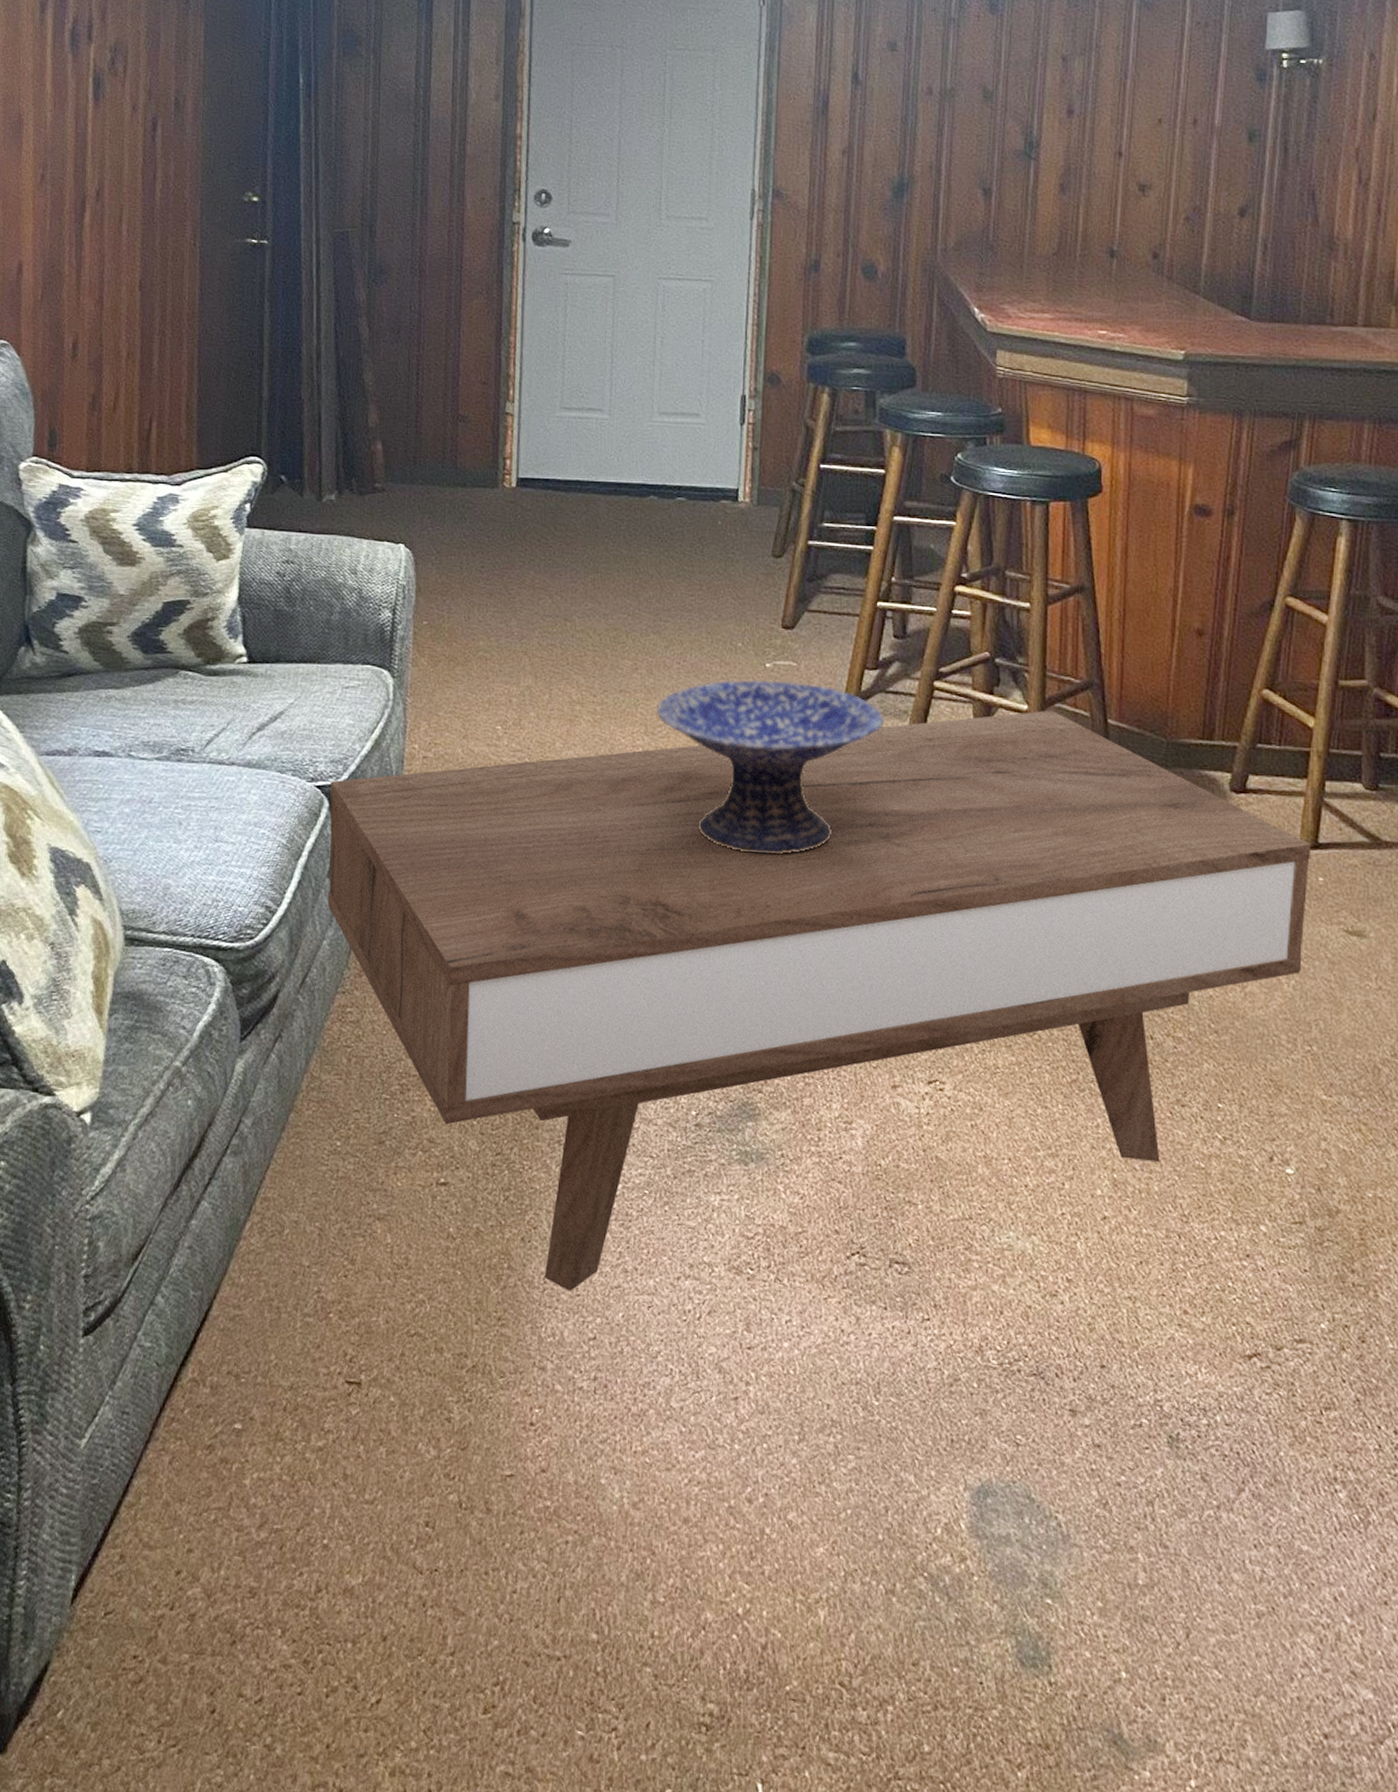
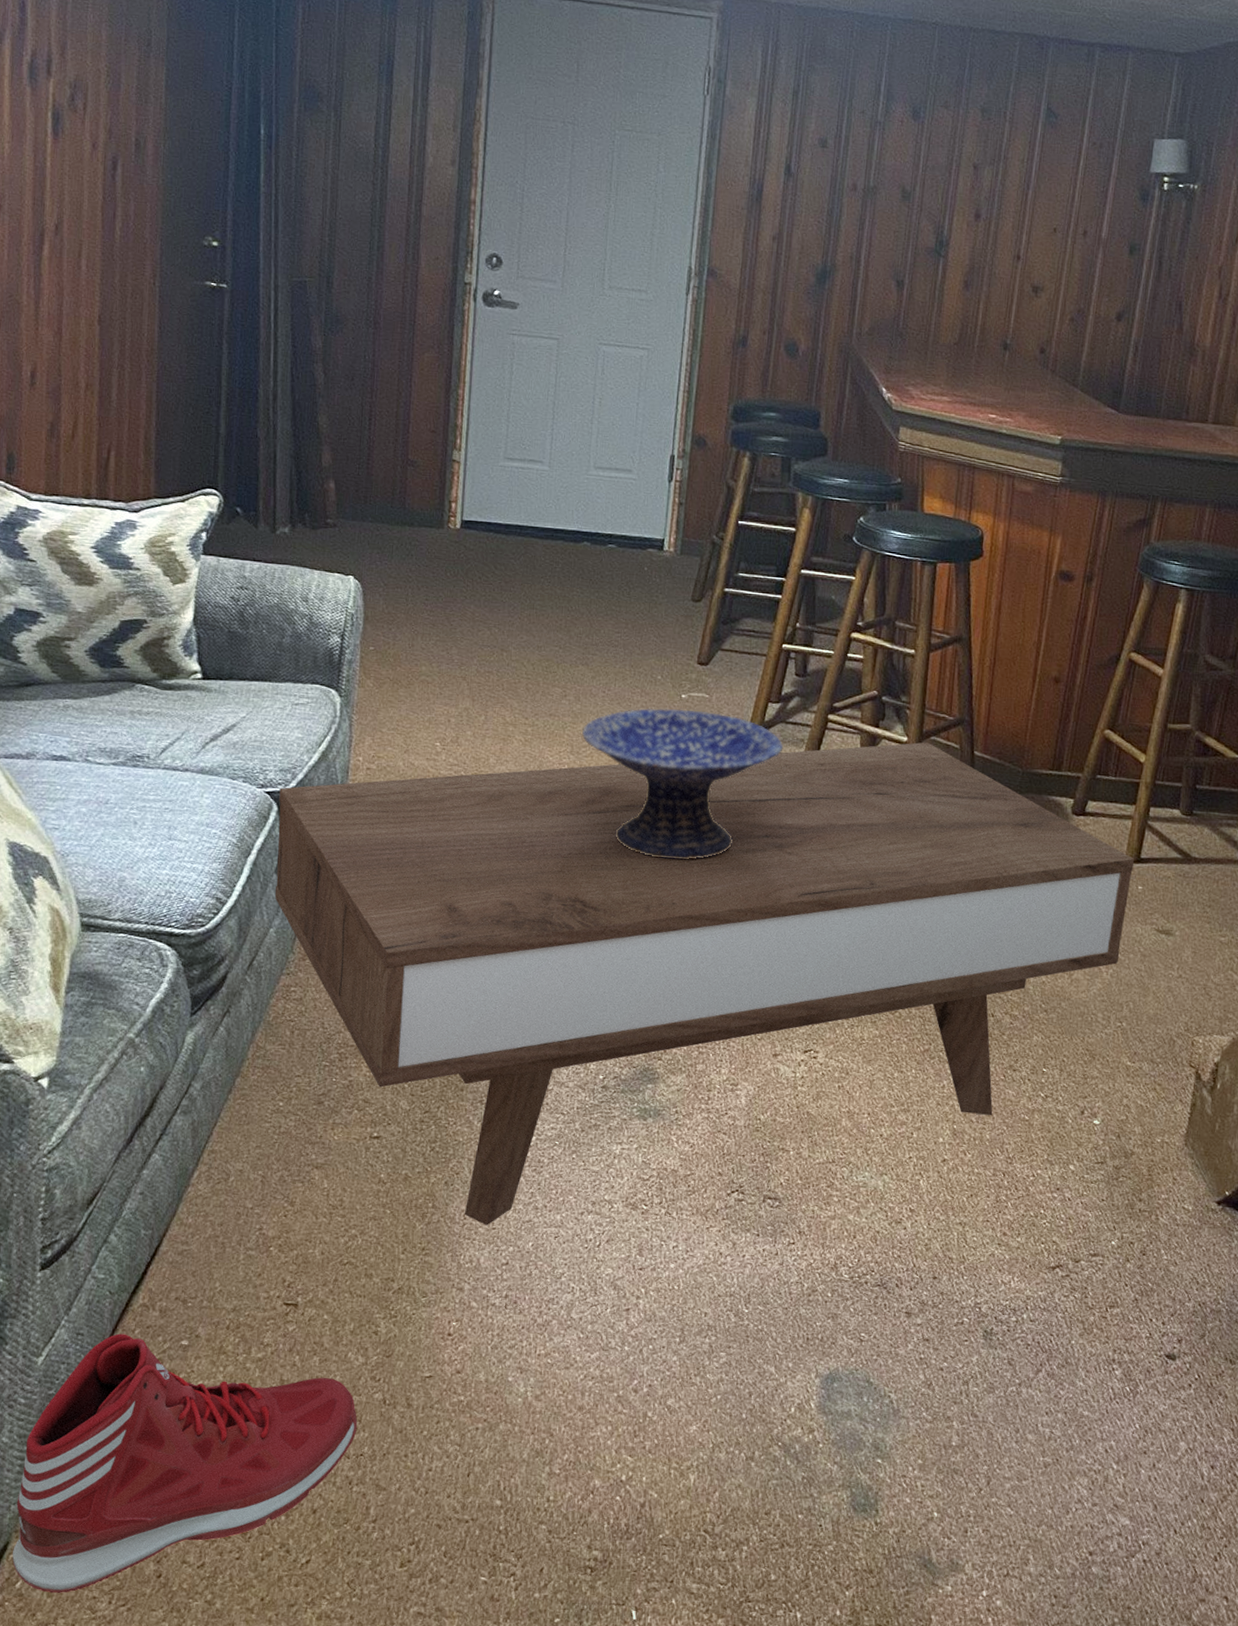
sneaker: none [53,1413,431,1727] -> present [12,1333,358,1593]

